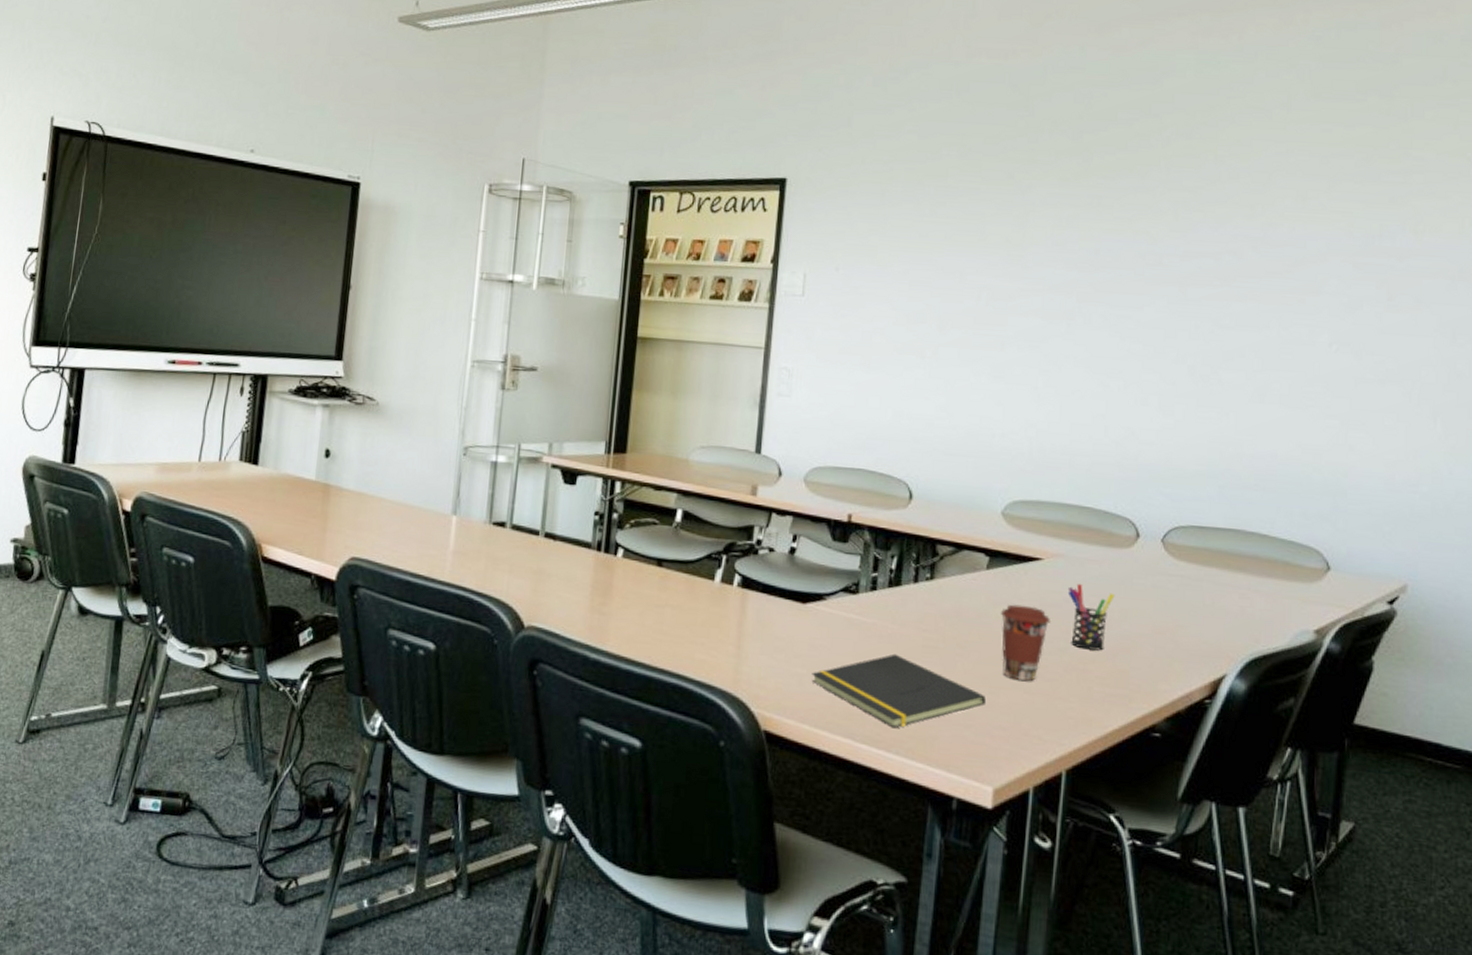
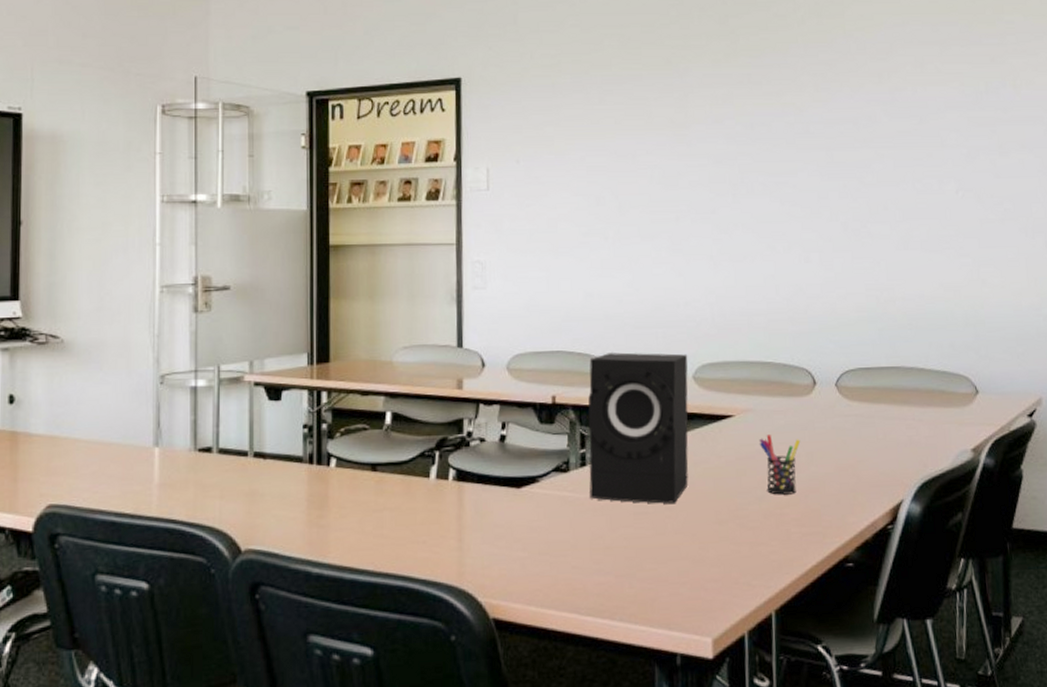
notepad: present [812,653,986,729] -> none [533,524,697,597]
speaker: none [877,477,999,642] -> present [587,352,689,504]
coffee cup: present [1001,604,1050,682] -> none [702,461,746,533]

